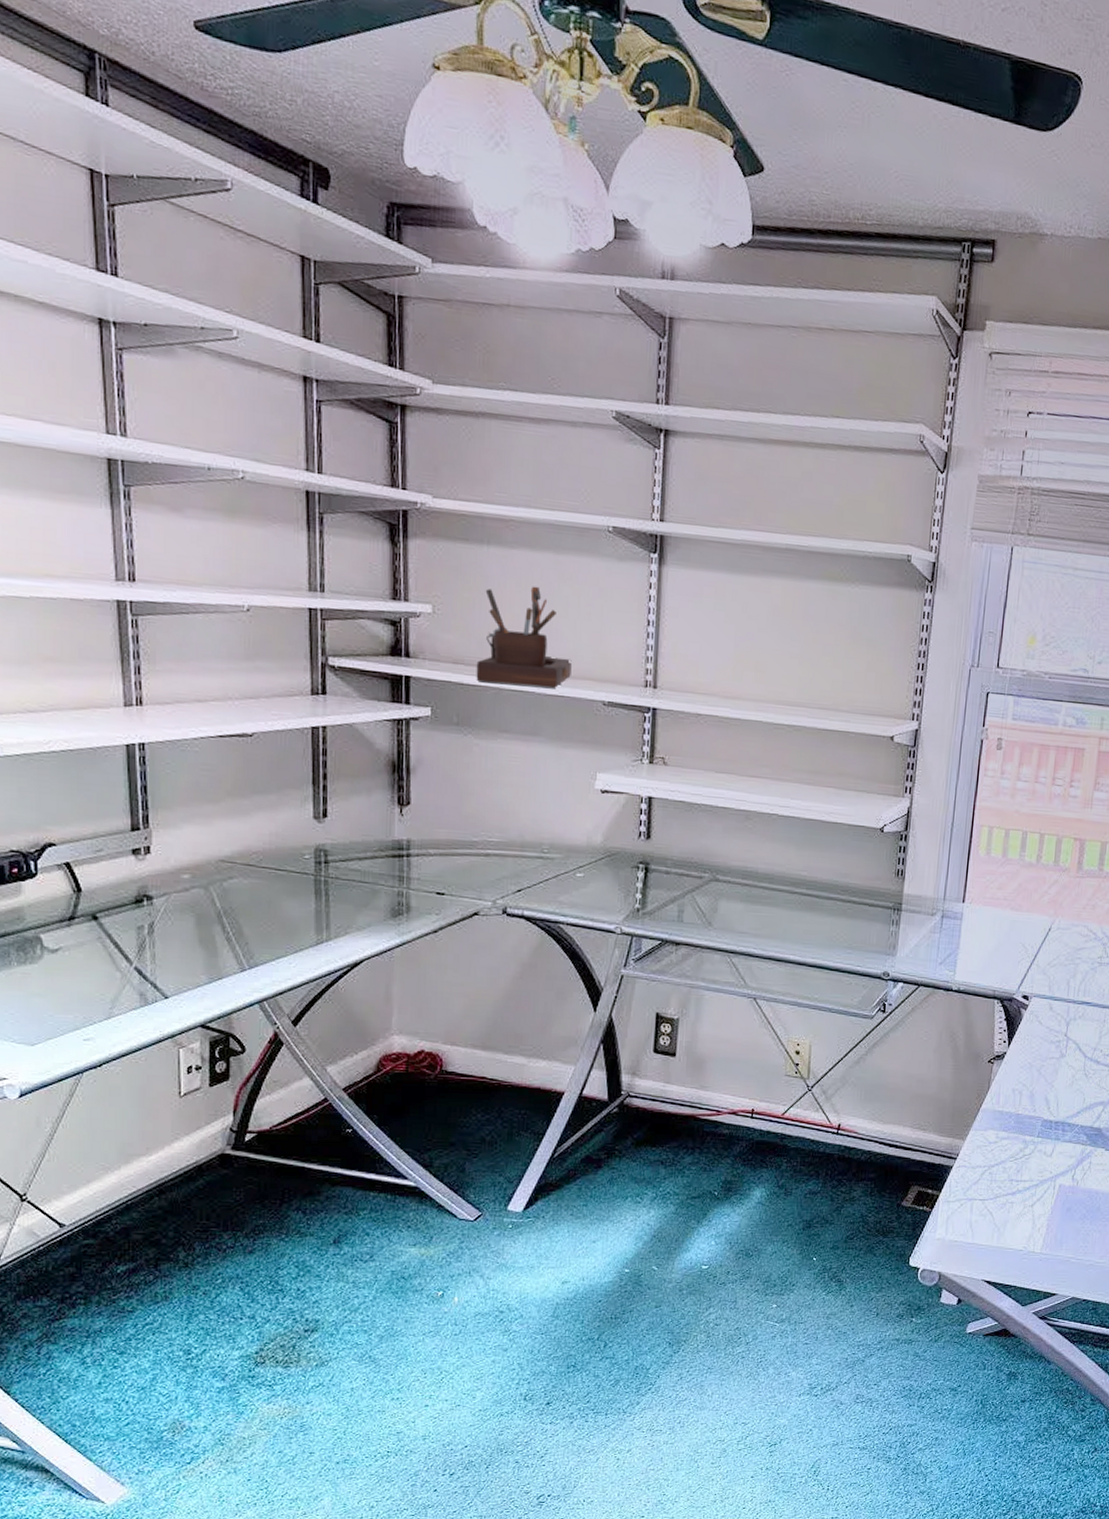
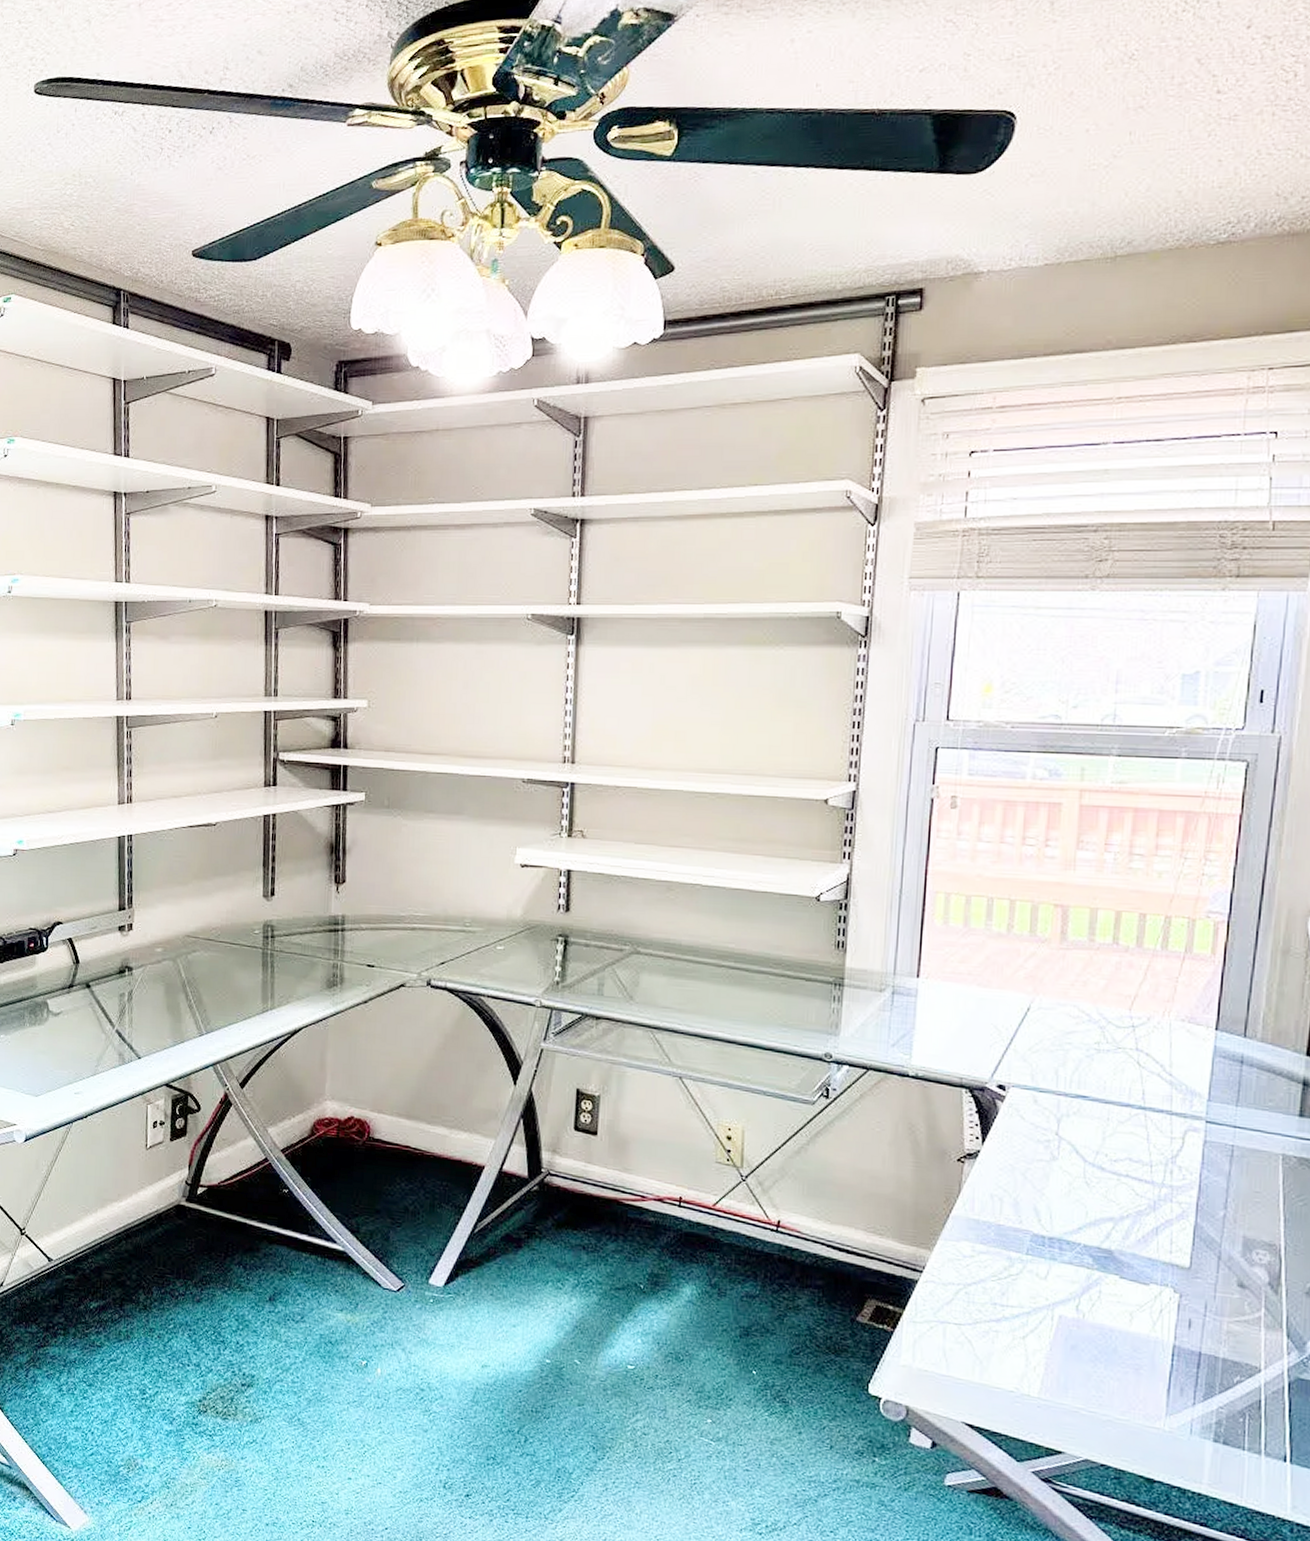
desk organizer: present [476,586,572,688] -> none [405,675,493,769]

